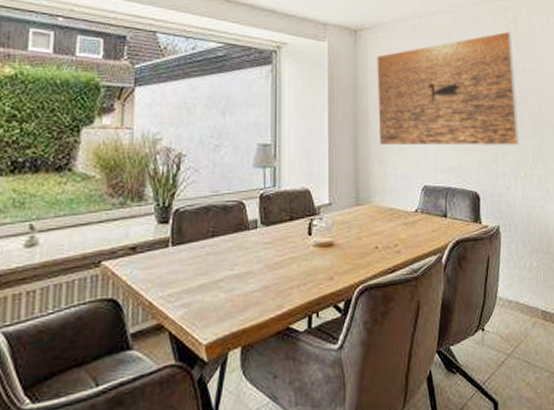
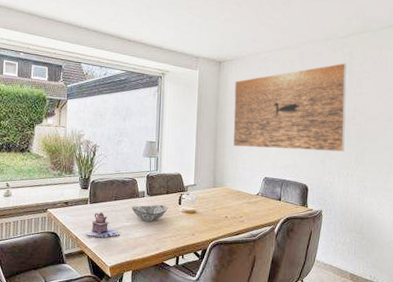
teapot: none [164,257,221,300] -> present [85,212,120,238]
decorative bowl: none [238,238,293,265] -> present [132,205,168,221]

